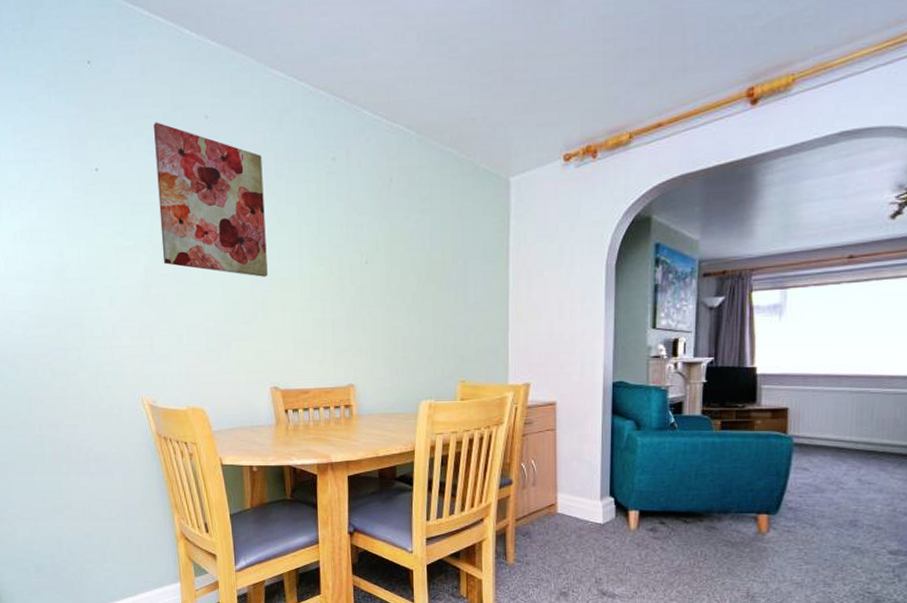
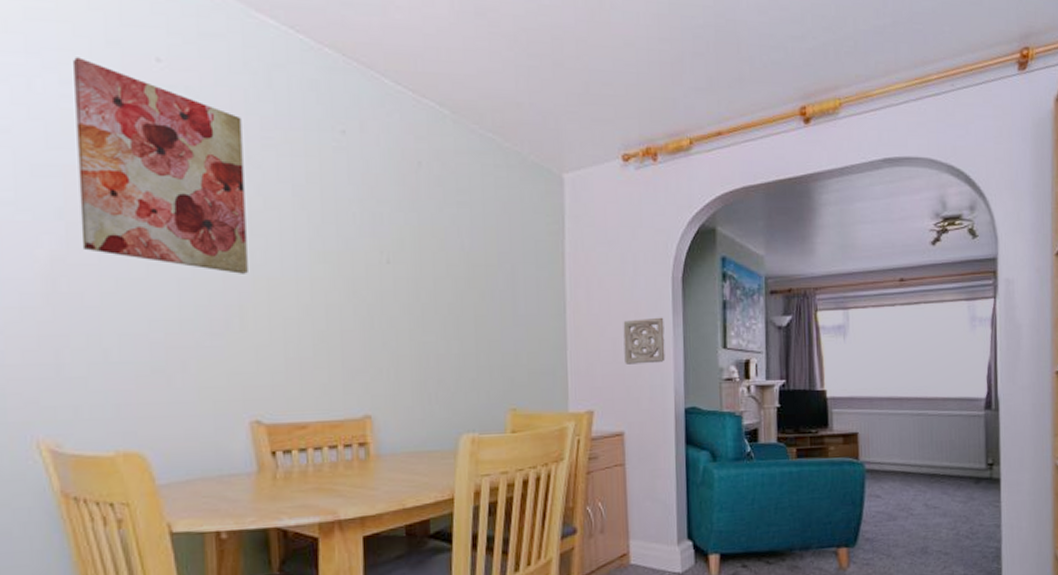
wall ornament: none [559,301,597,344] -> present [623,317,665,364]

